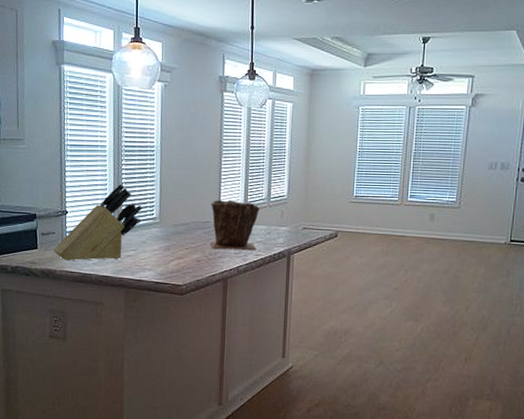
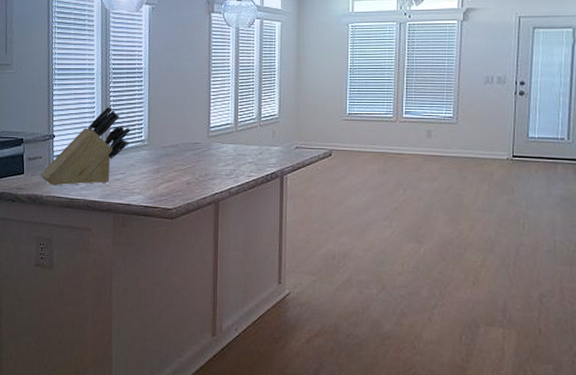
plant pot: present [210,200,260,251] -> none [200,120,250,172]

